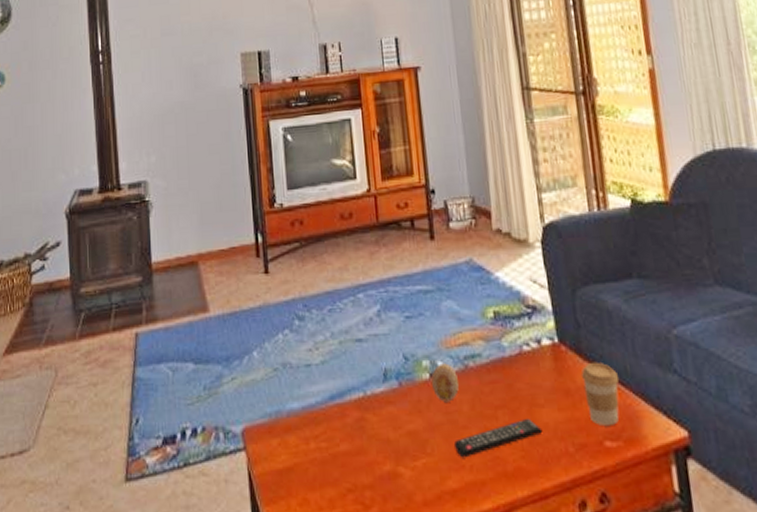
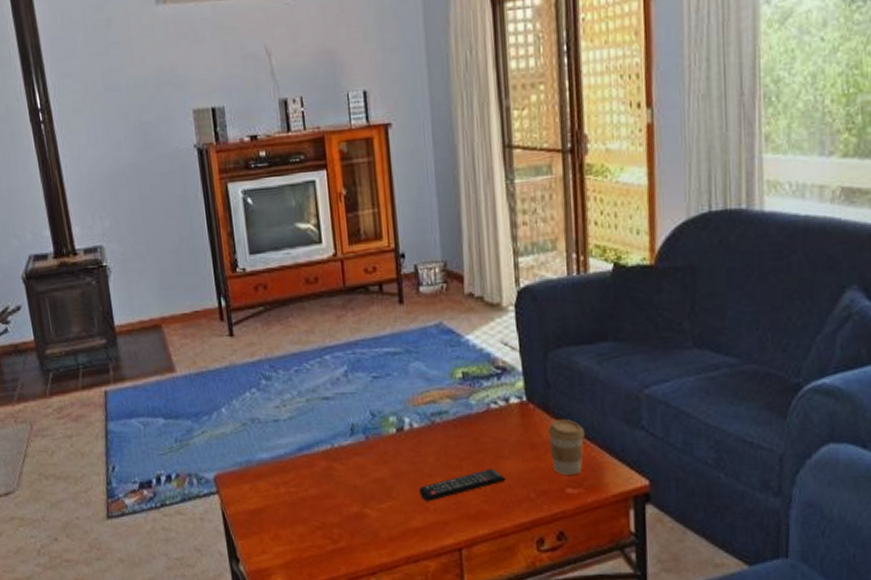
decorative egg: present [431,363,459,402] -> none [398,419,425,454]

